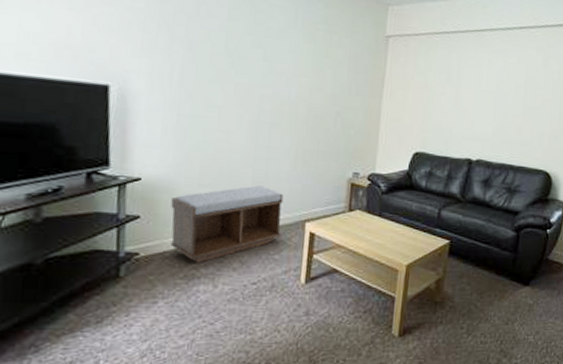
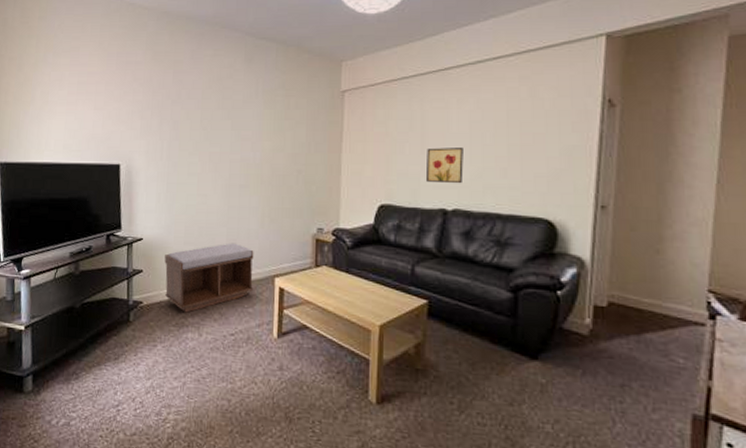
wall art: none [456,102,490,137] -> present [425,148,464,184]

